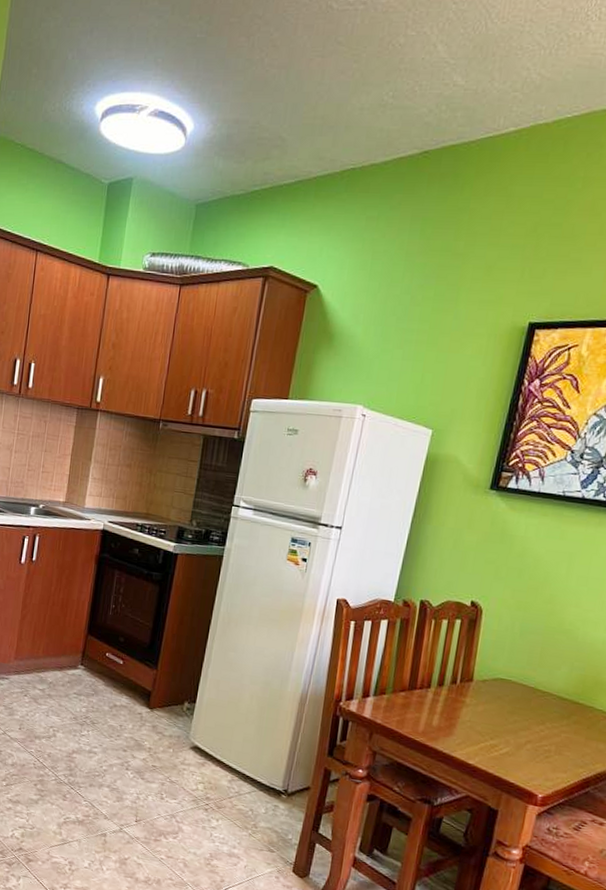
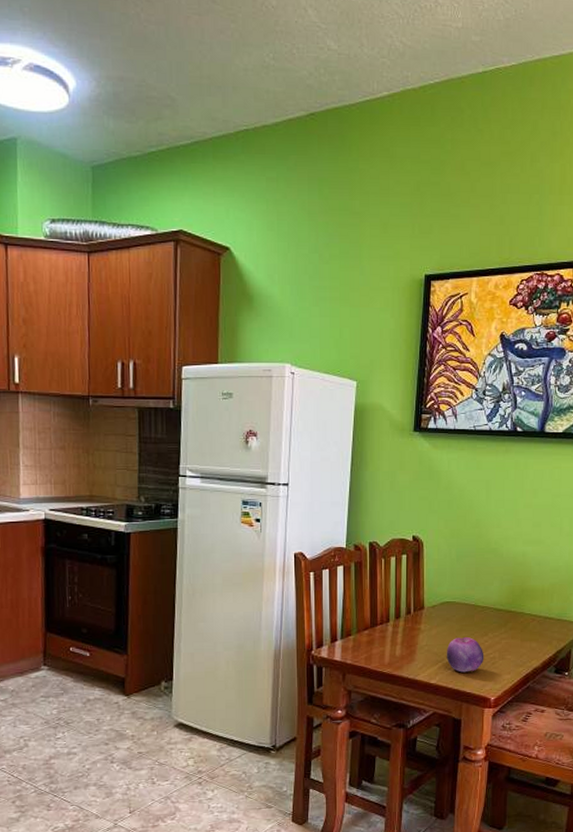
fruit: none [490,720,538,761] -> present [446,637,484,673]

